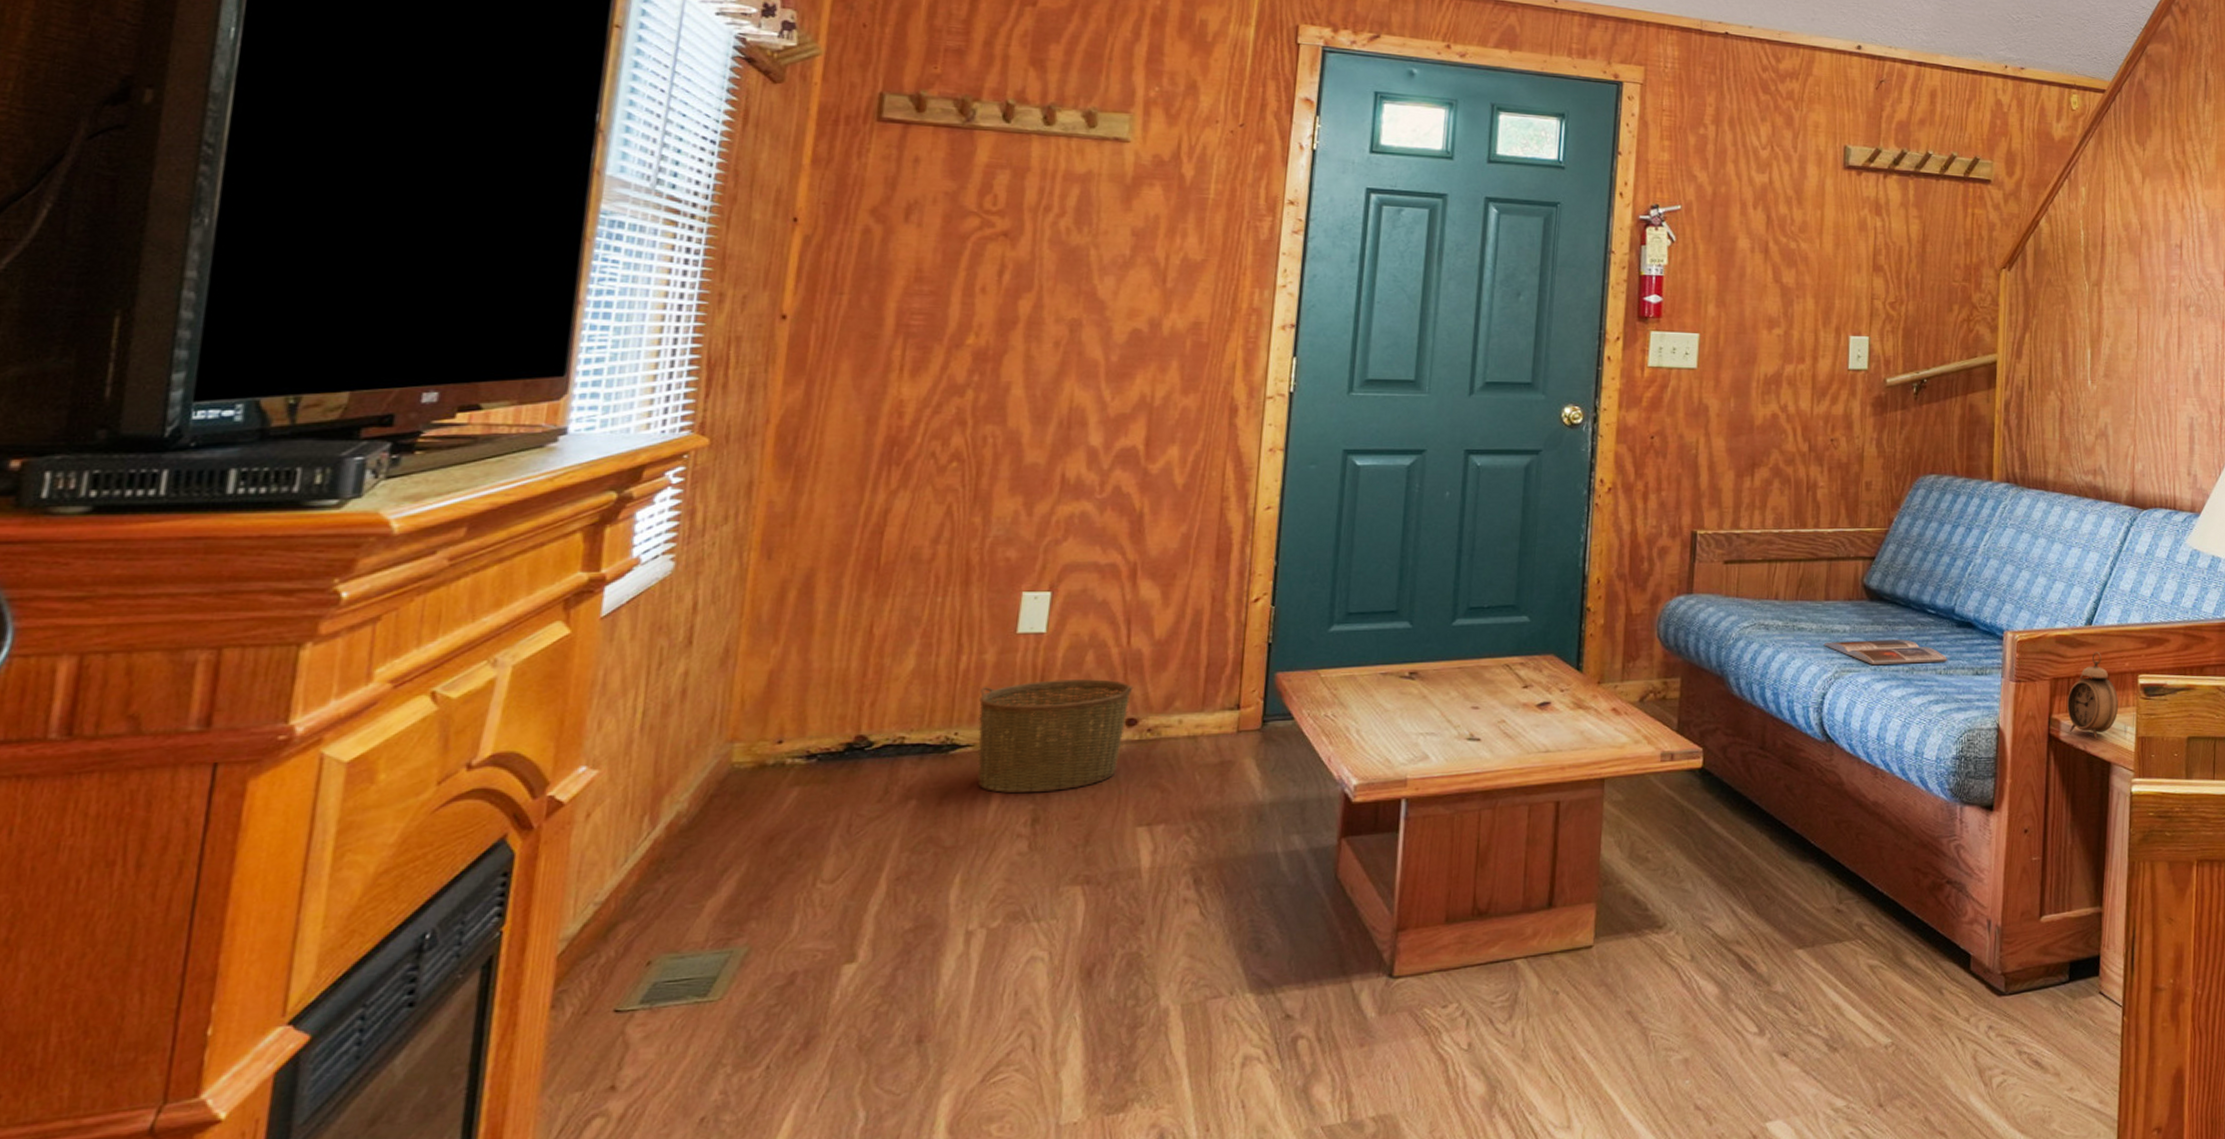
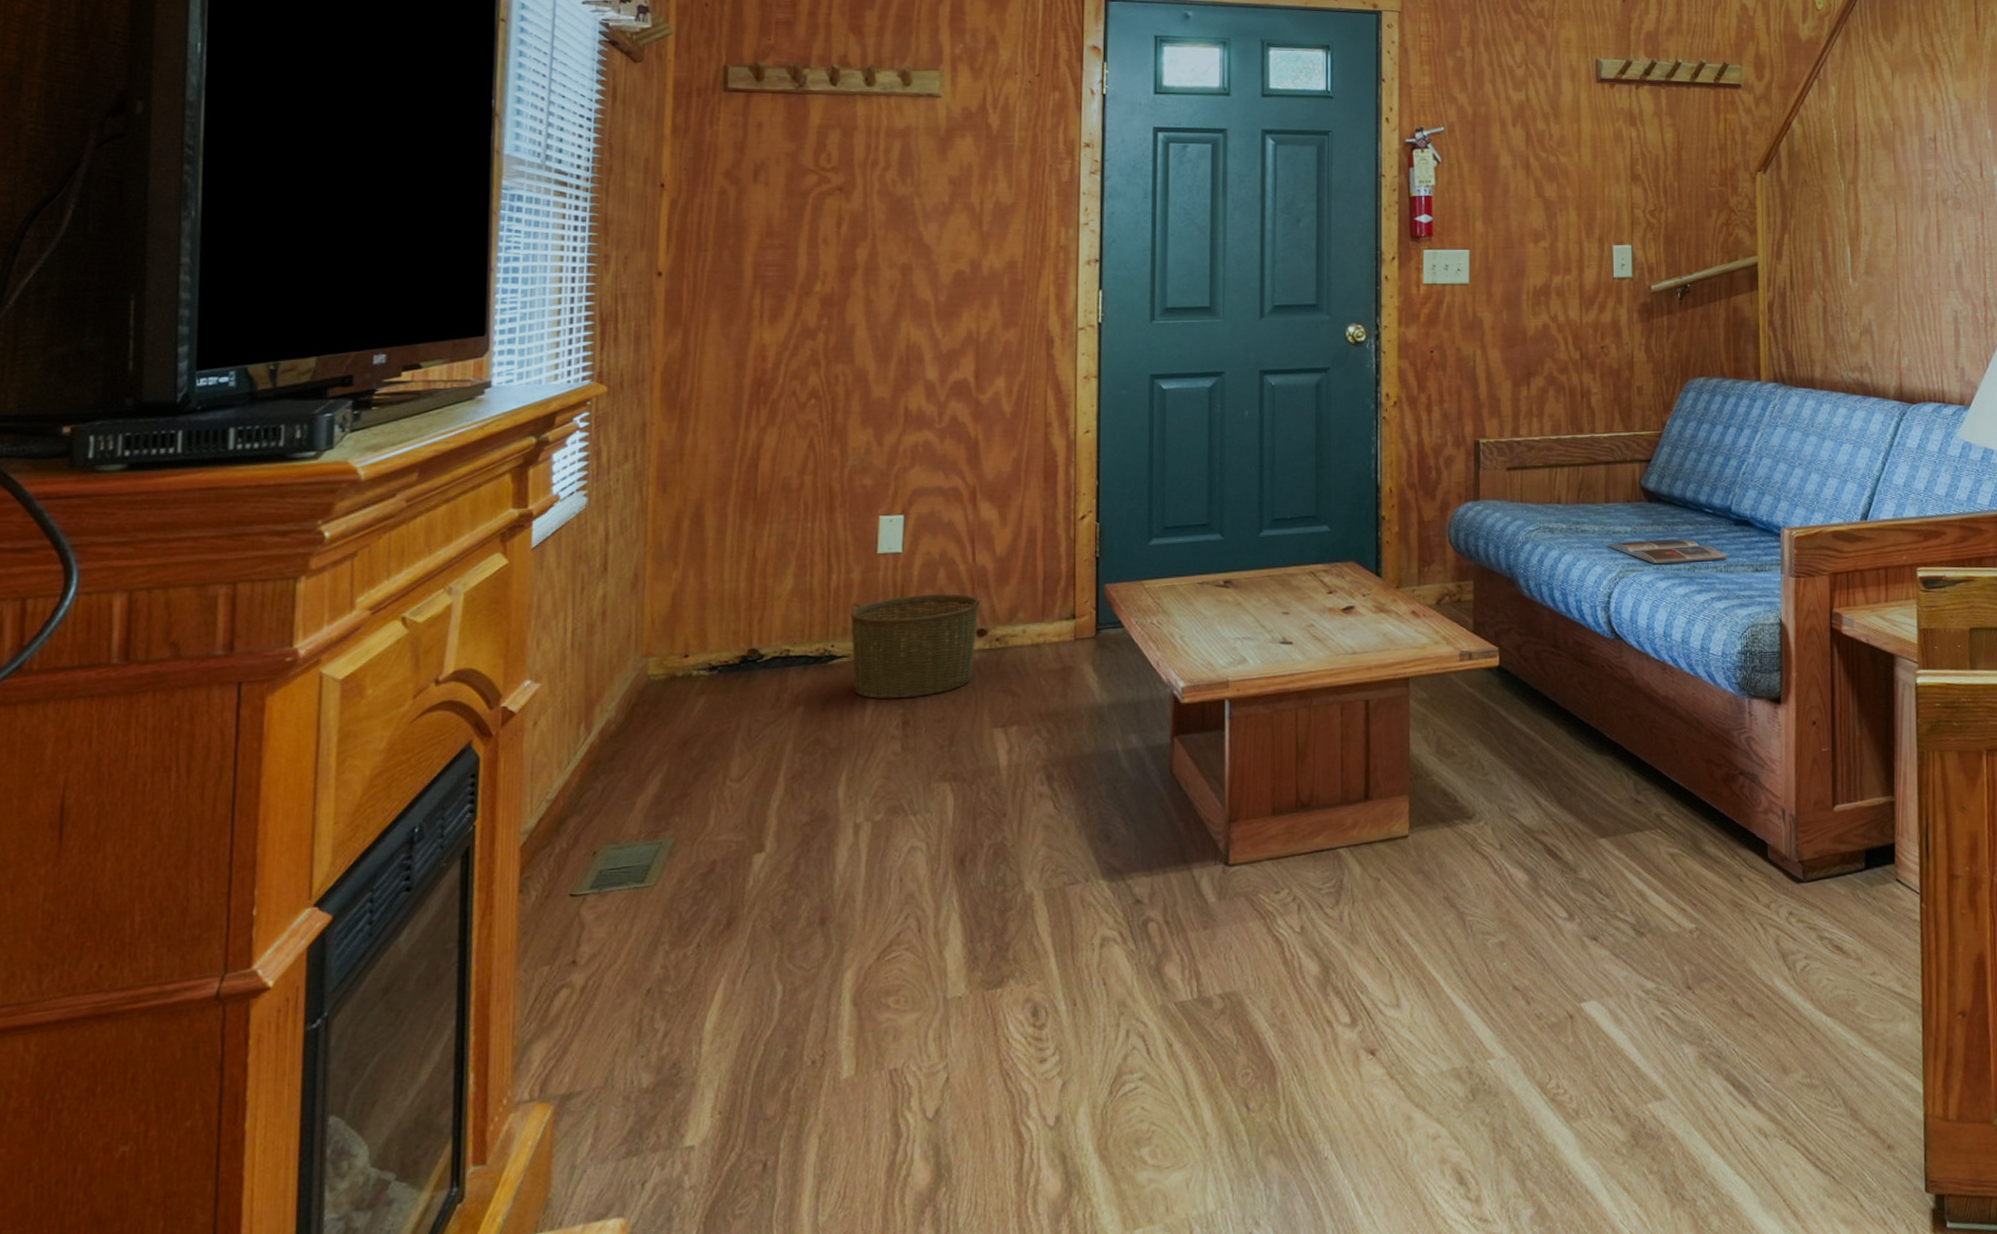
alarm clock: present [2067,652,2119,740] -> none [1847,546,1899,633]

